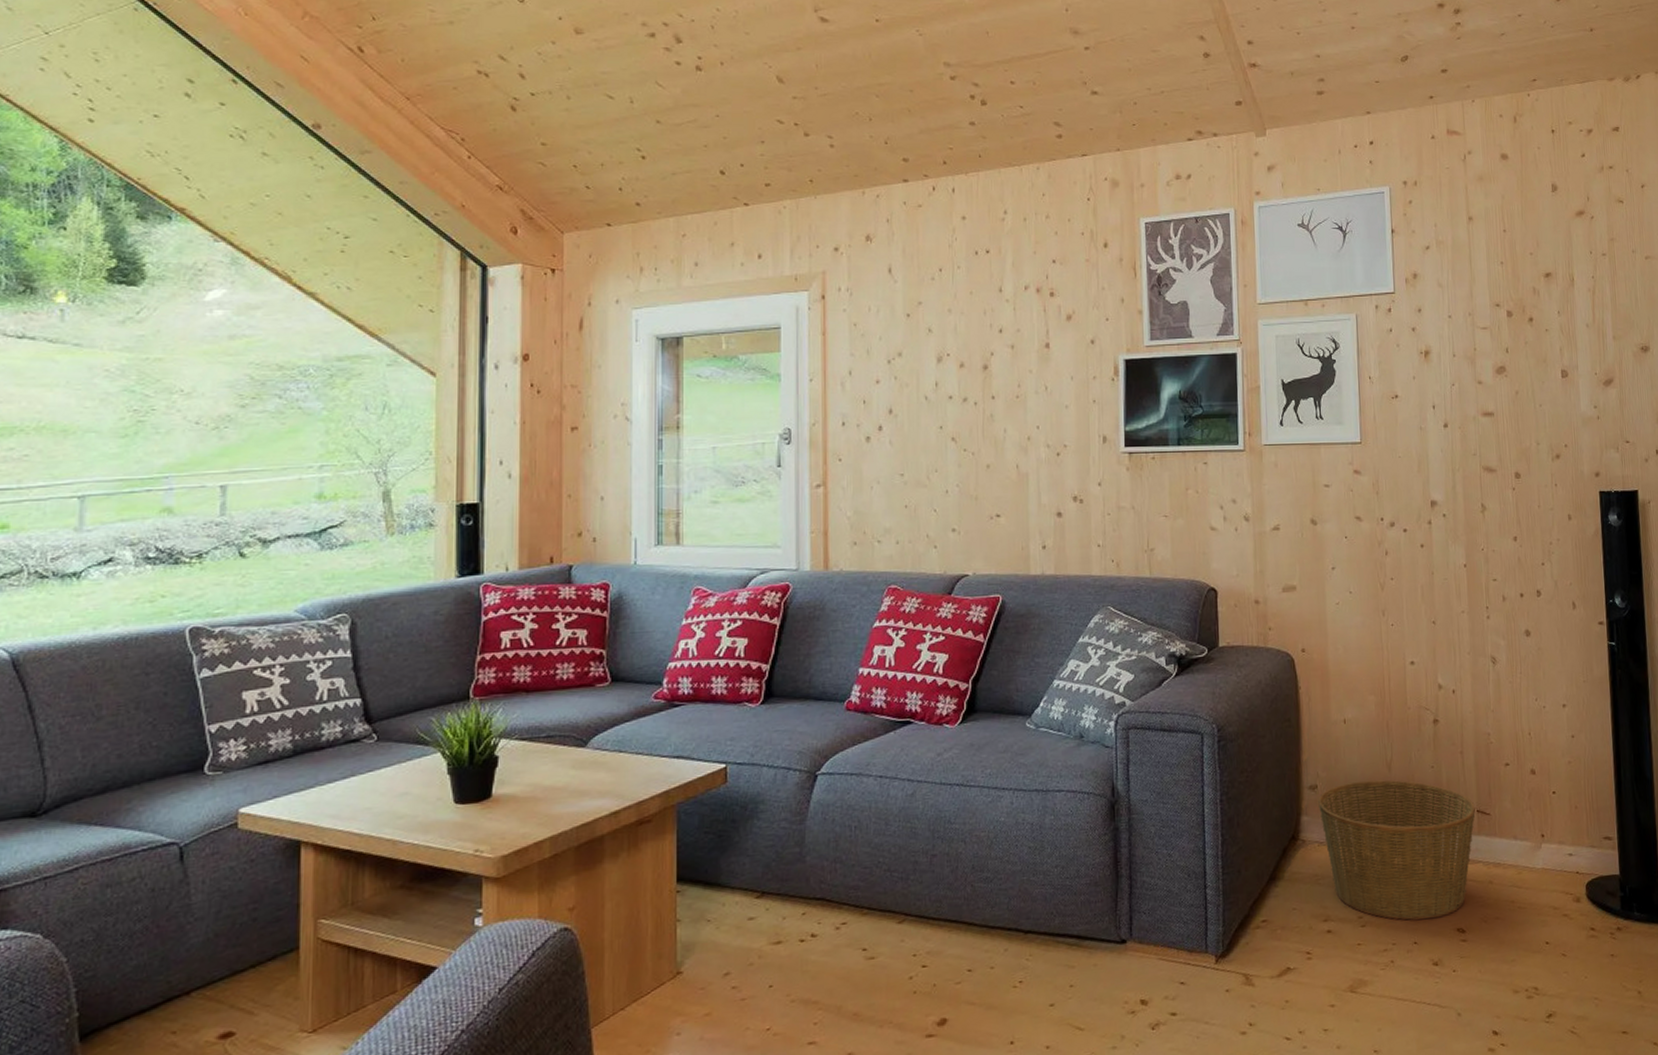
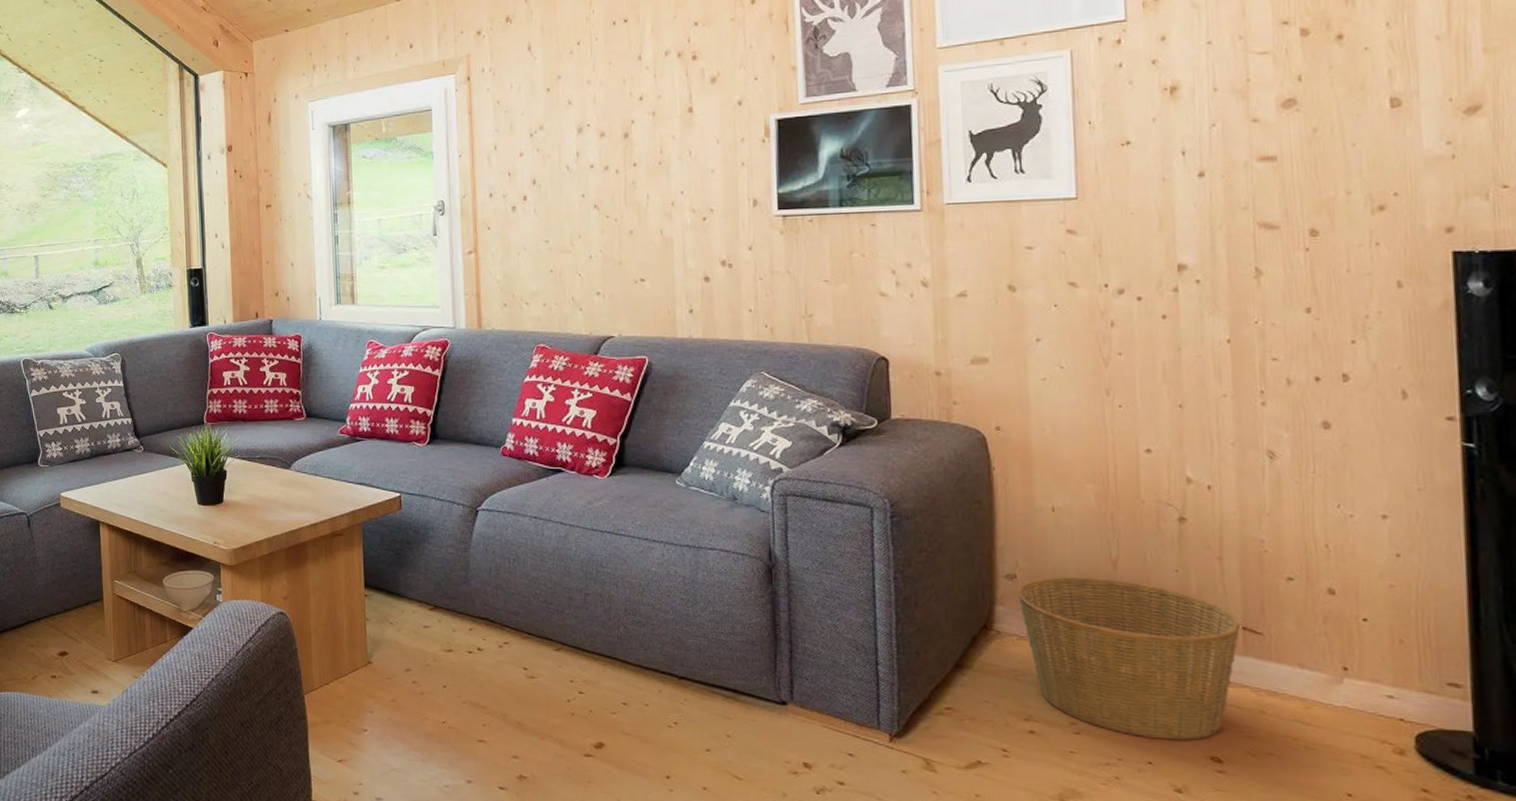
bowl: none [394,889,473,948] -> present [162,570,215,613]

